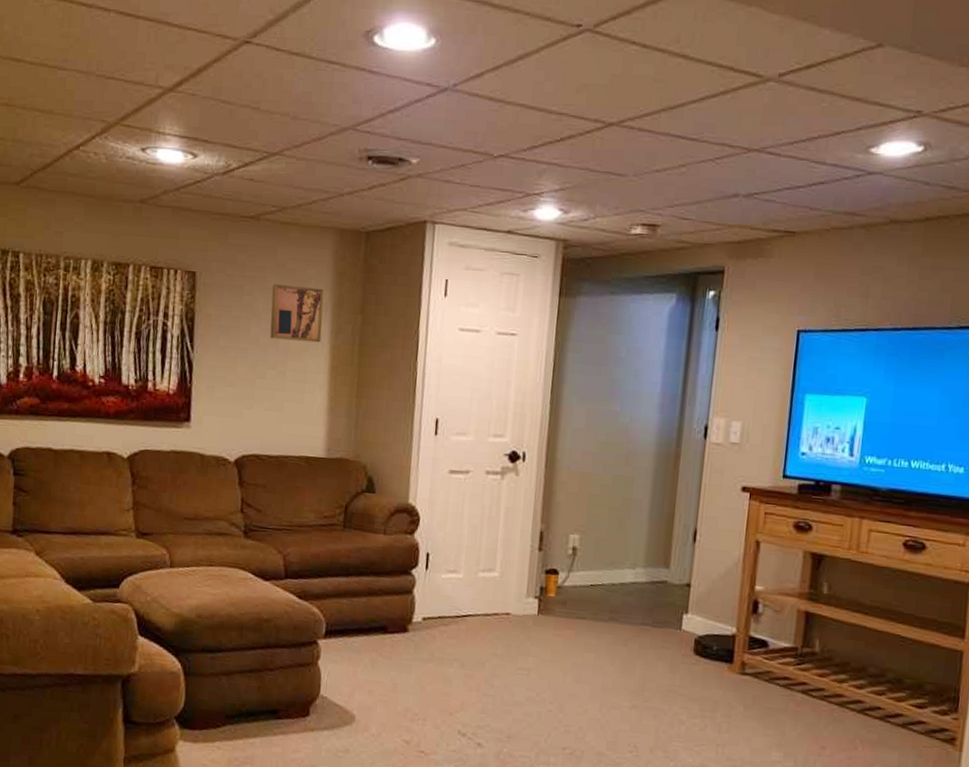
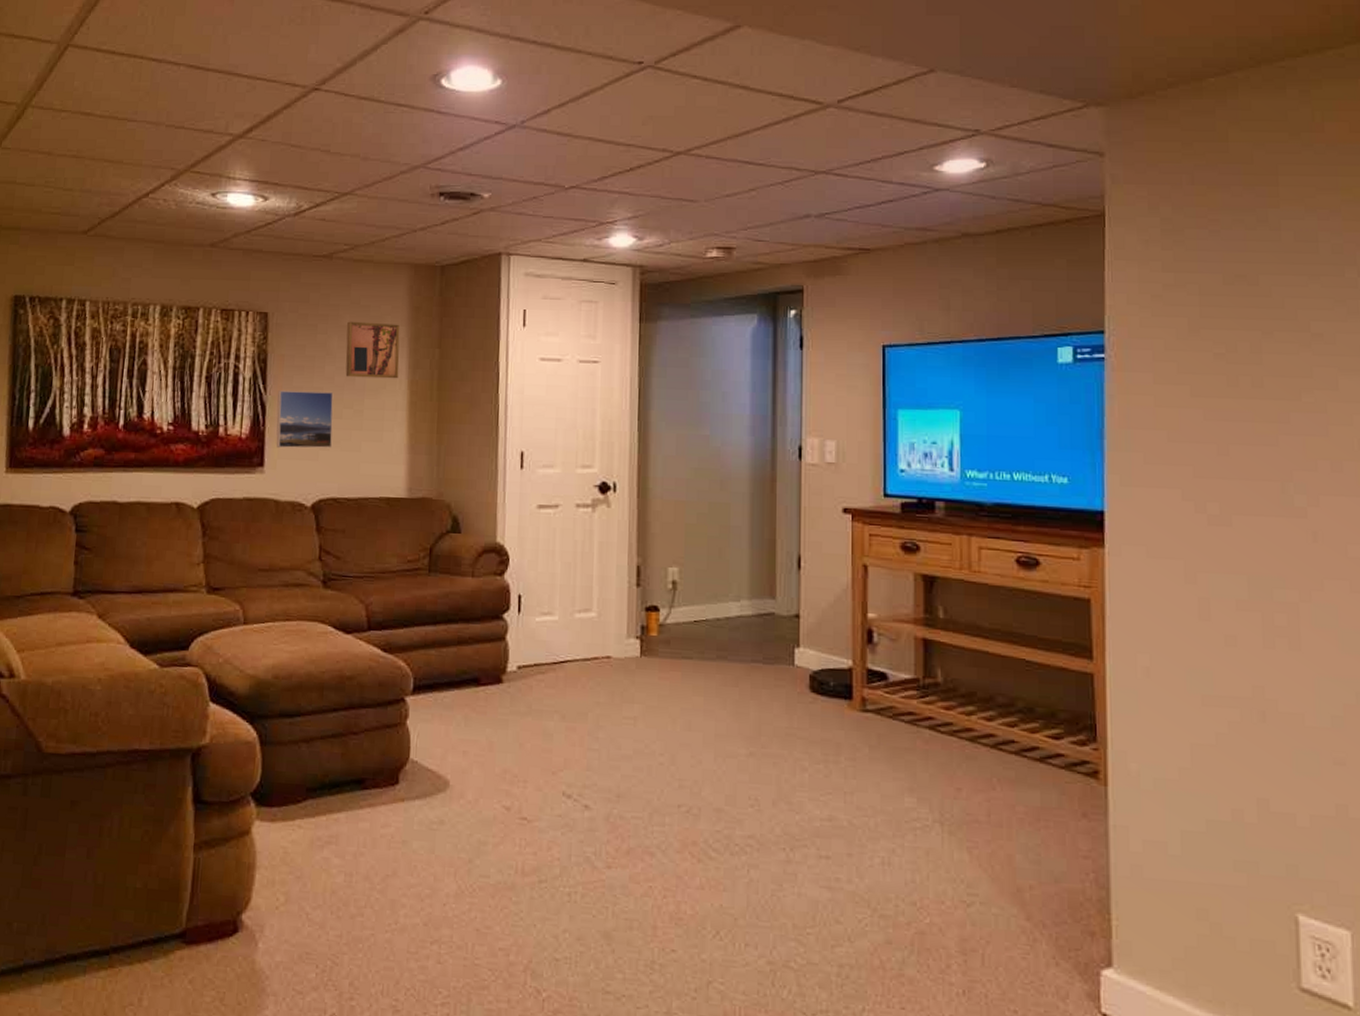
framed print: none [202,349,258,407] -> present [276,390,334,449]

